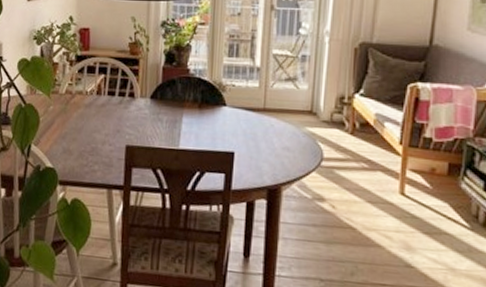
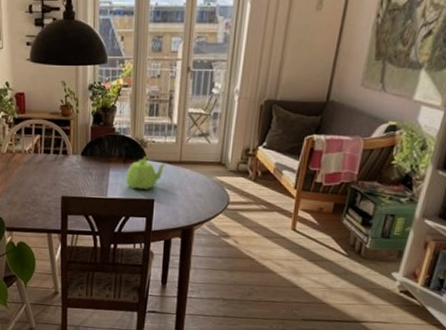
teapot: none [201,100,249,140] -> present [125,155,167,190]

